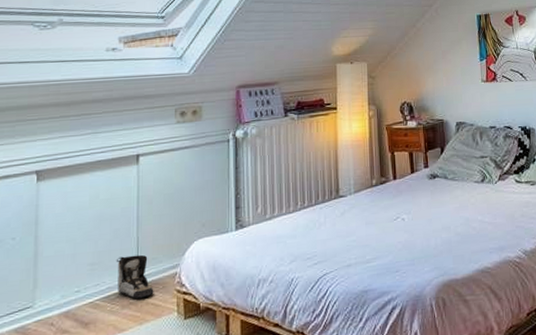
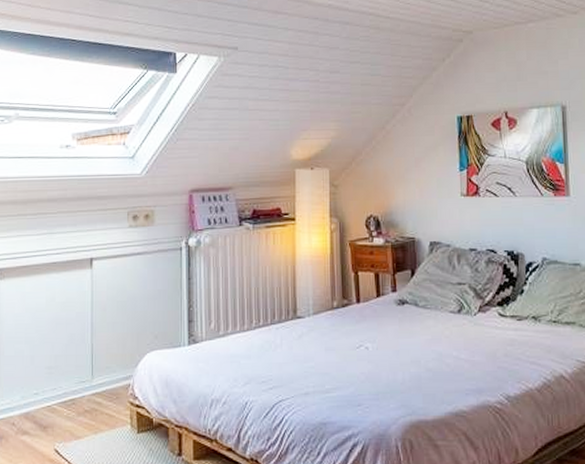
shoe: present [116,254,154,299] -> none [71,362,108,407]

